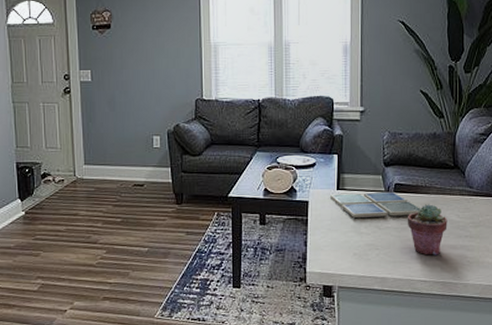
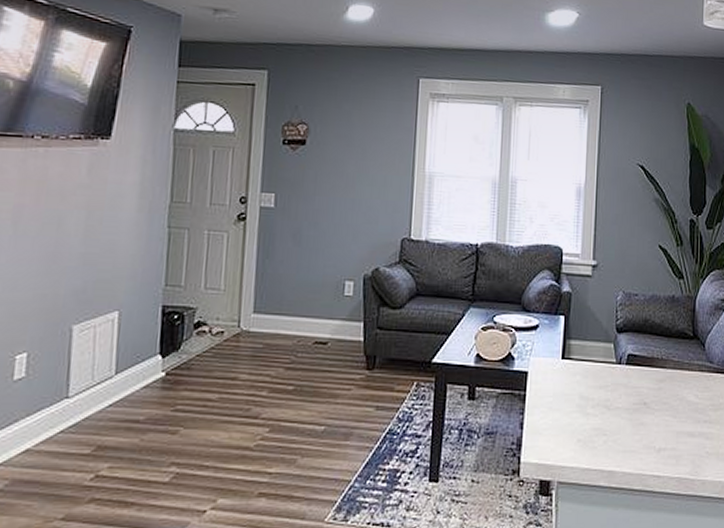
drink coaster: present [330,191,420,218] -> none [554,363,655,394]
potted succulent: present [407,204,448,256] -> none [640,381,685,444]

